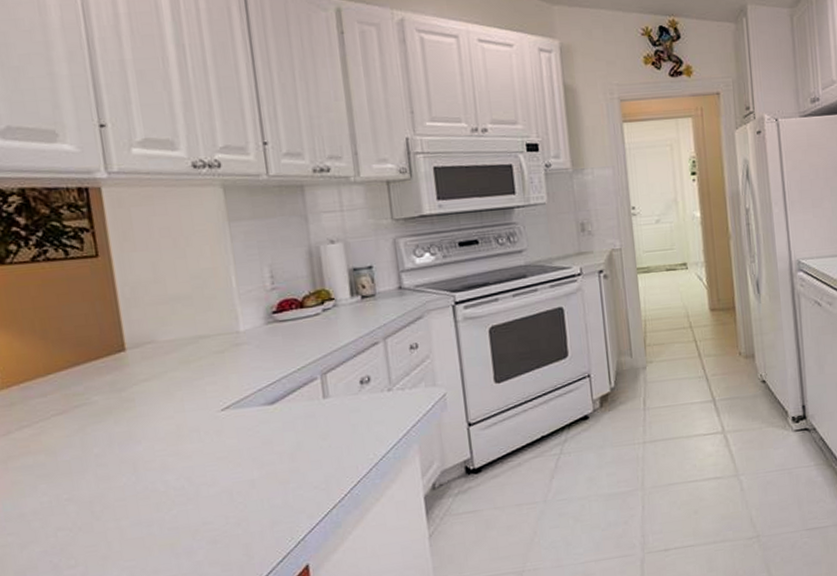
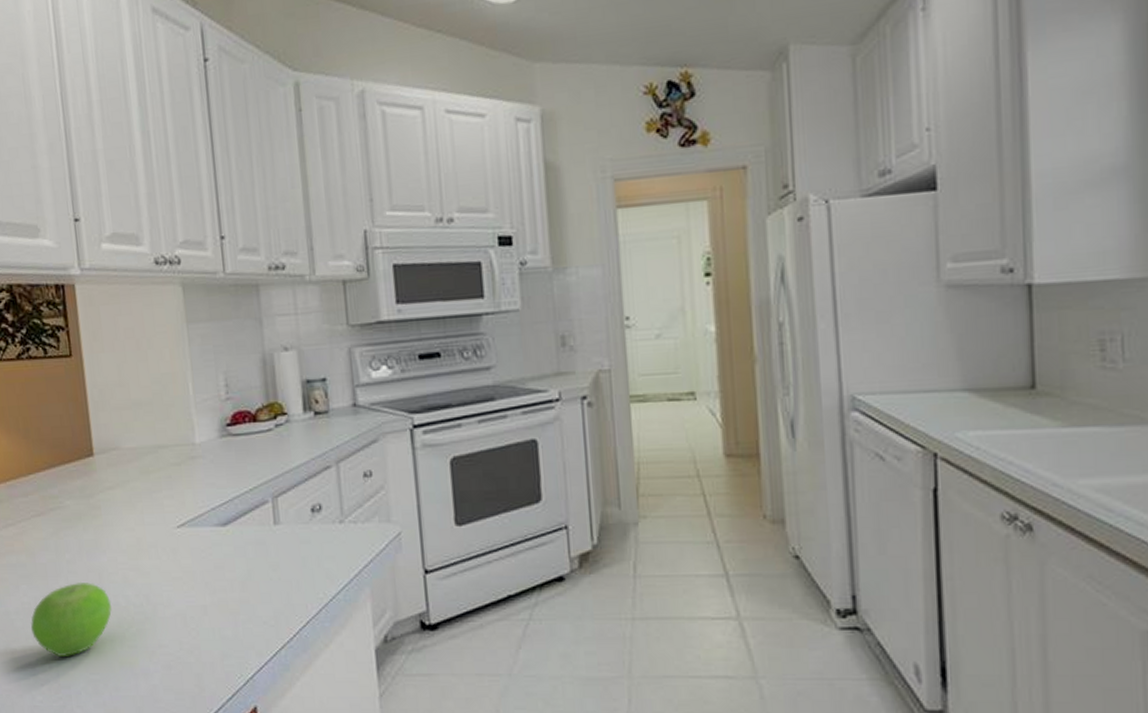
fruit: none [51,473,149,550] -> present [30,581,112,656]

